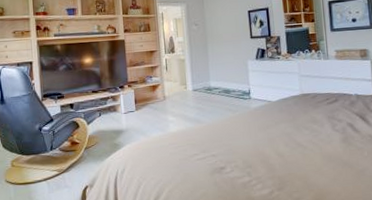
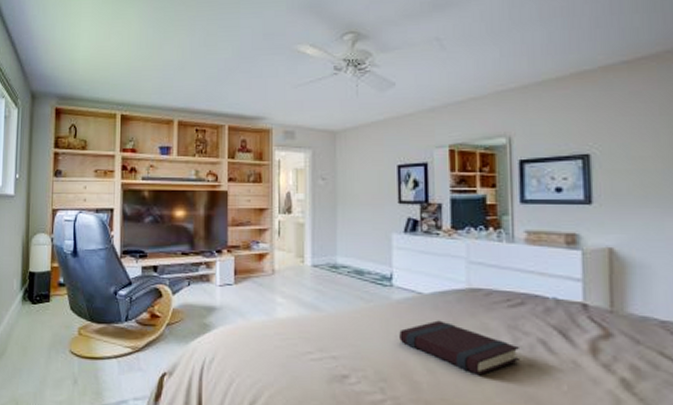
book: none [258,119,337,154] -> present [399,320,519,376]

